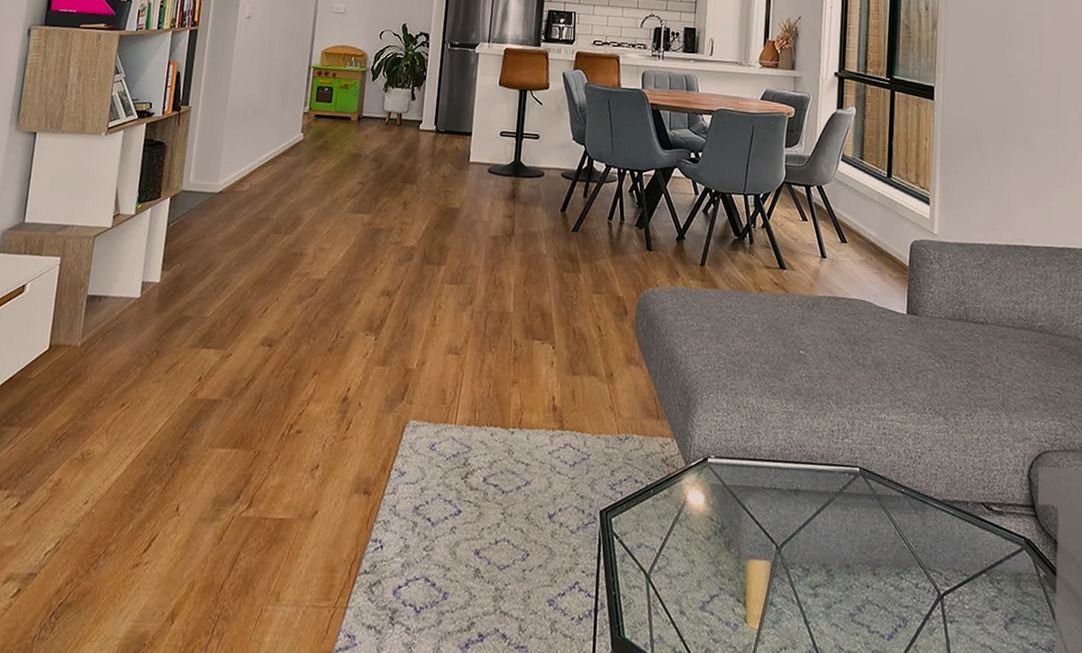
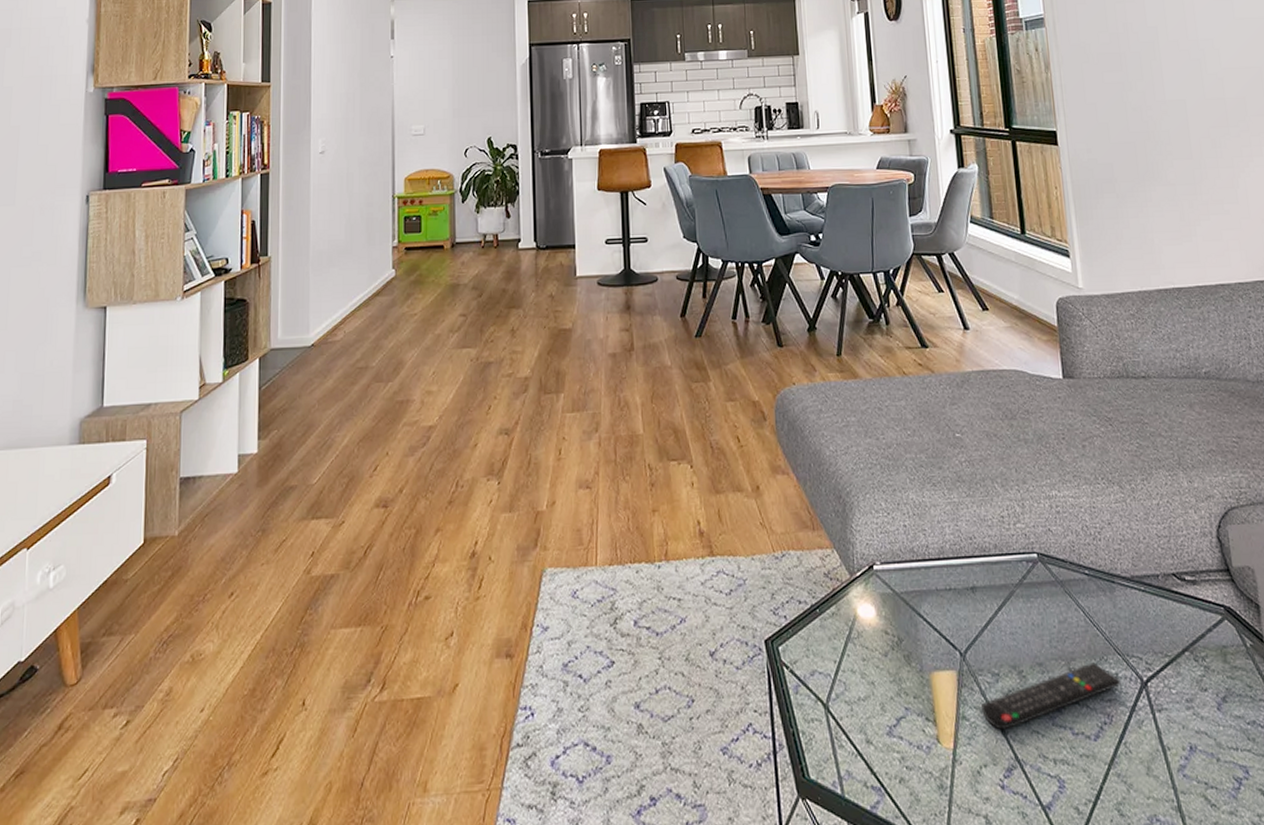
remote control: none [789,571,920,620] -> present [981,662,1121,730]

